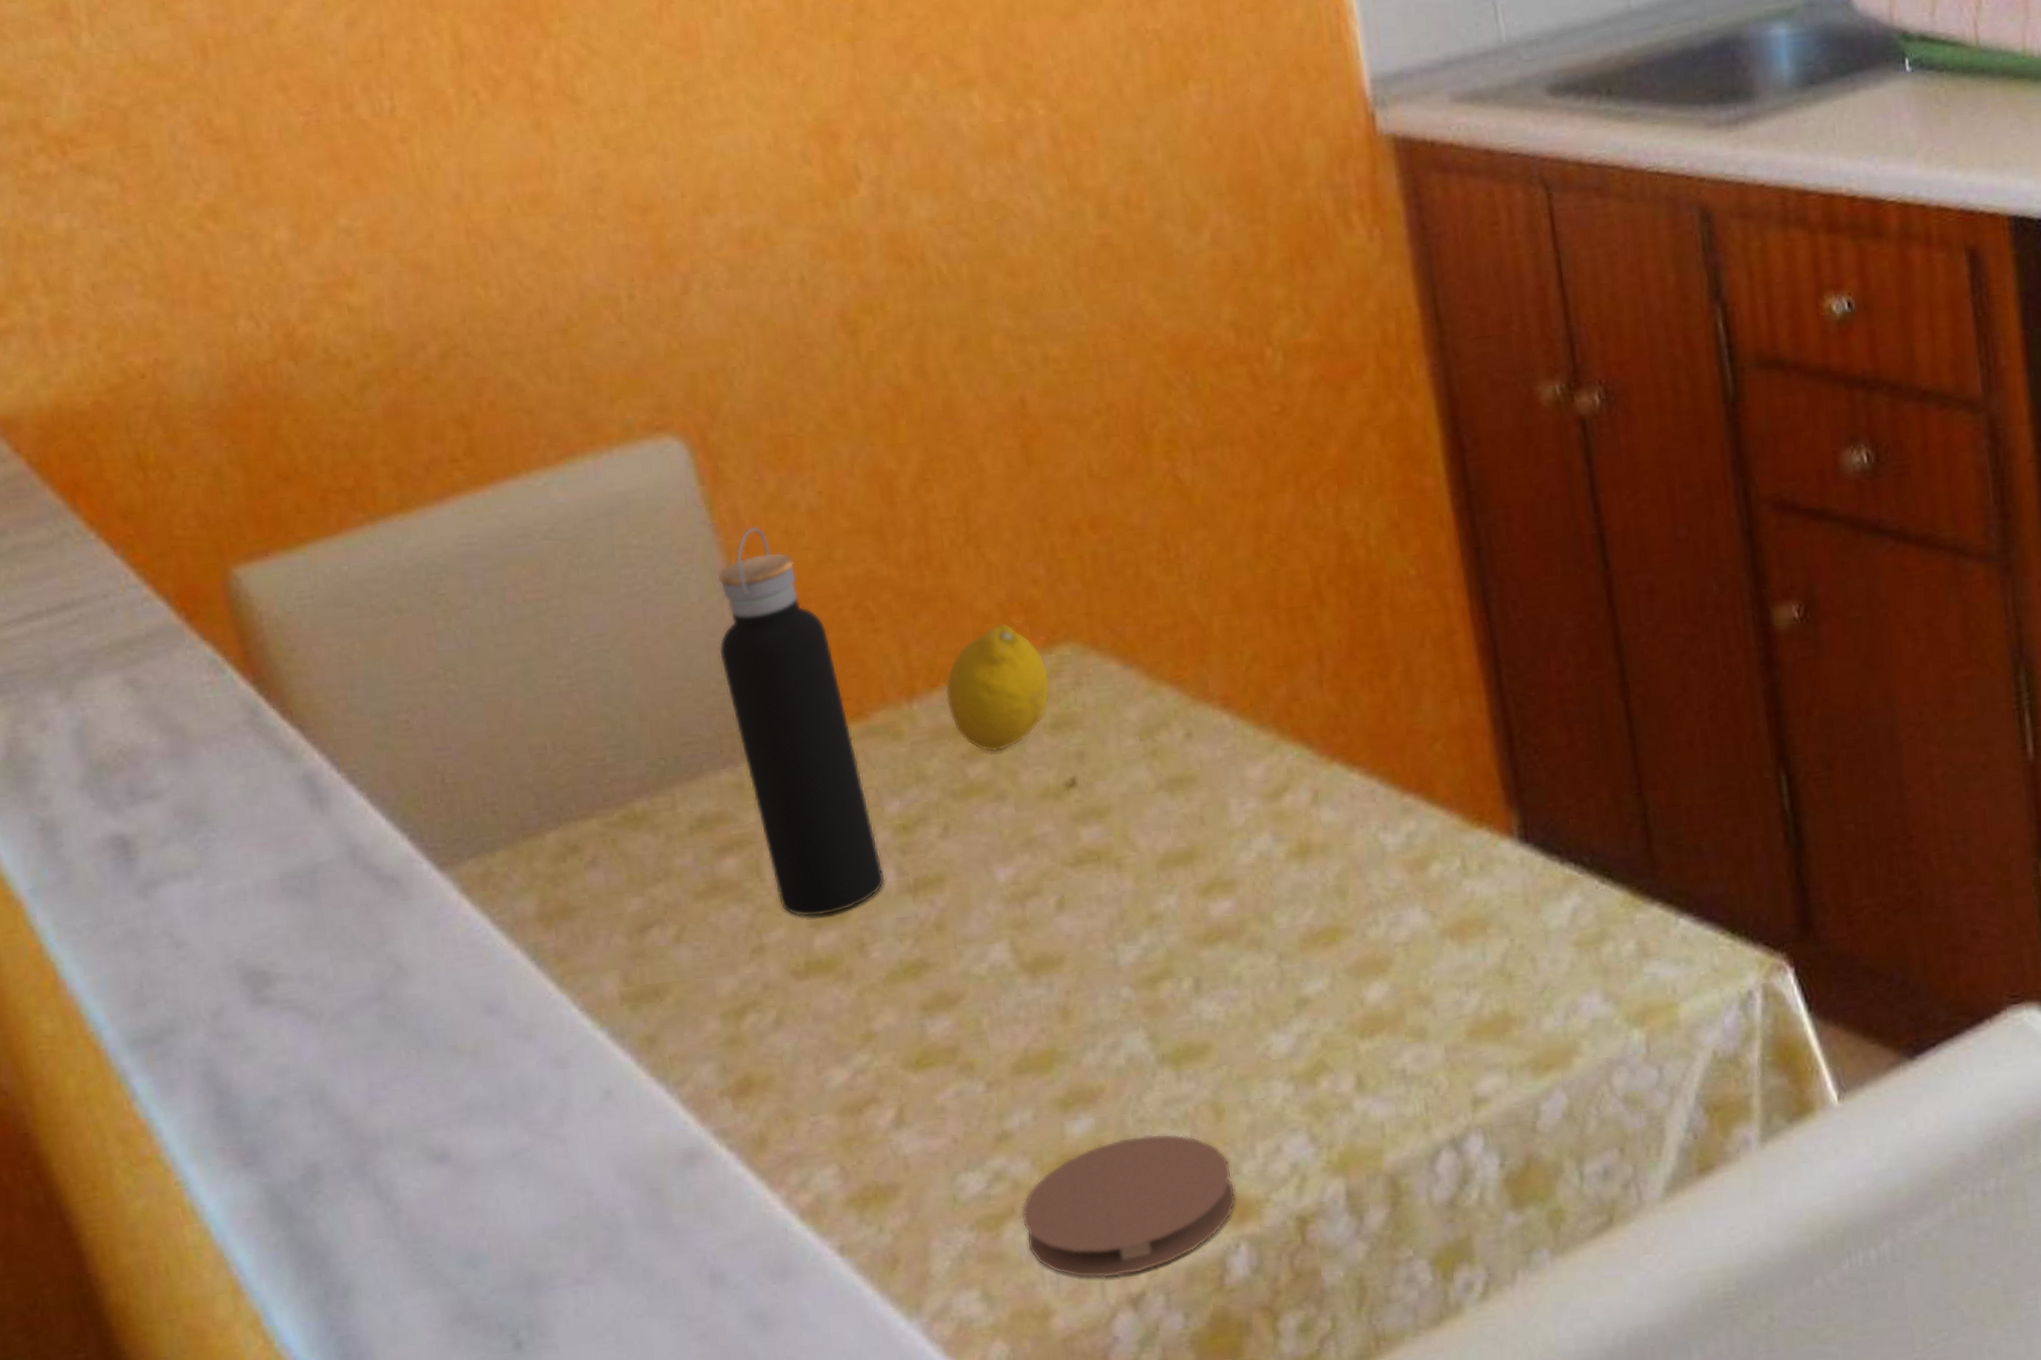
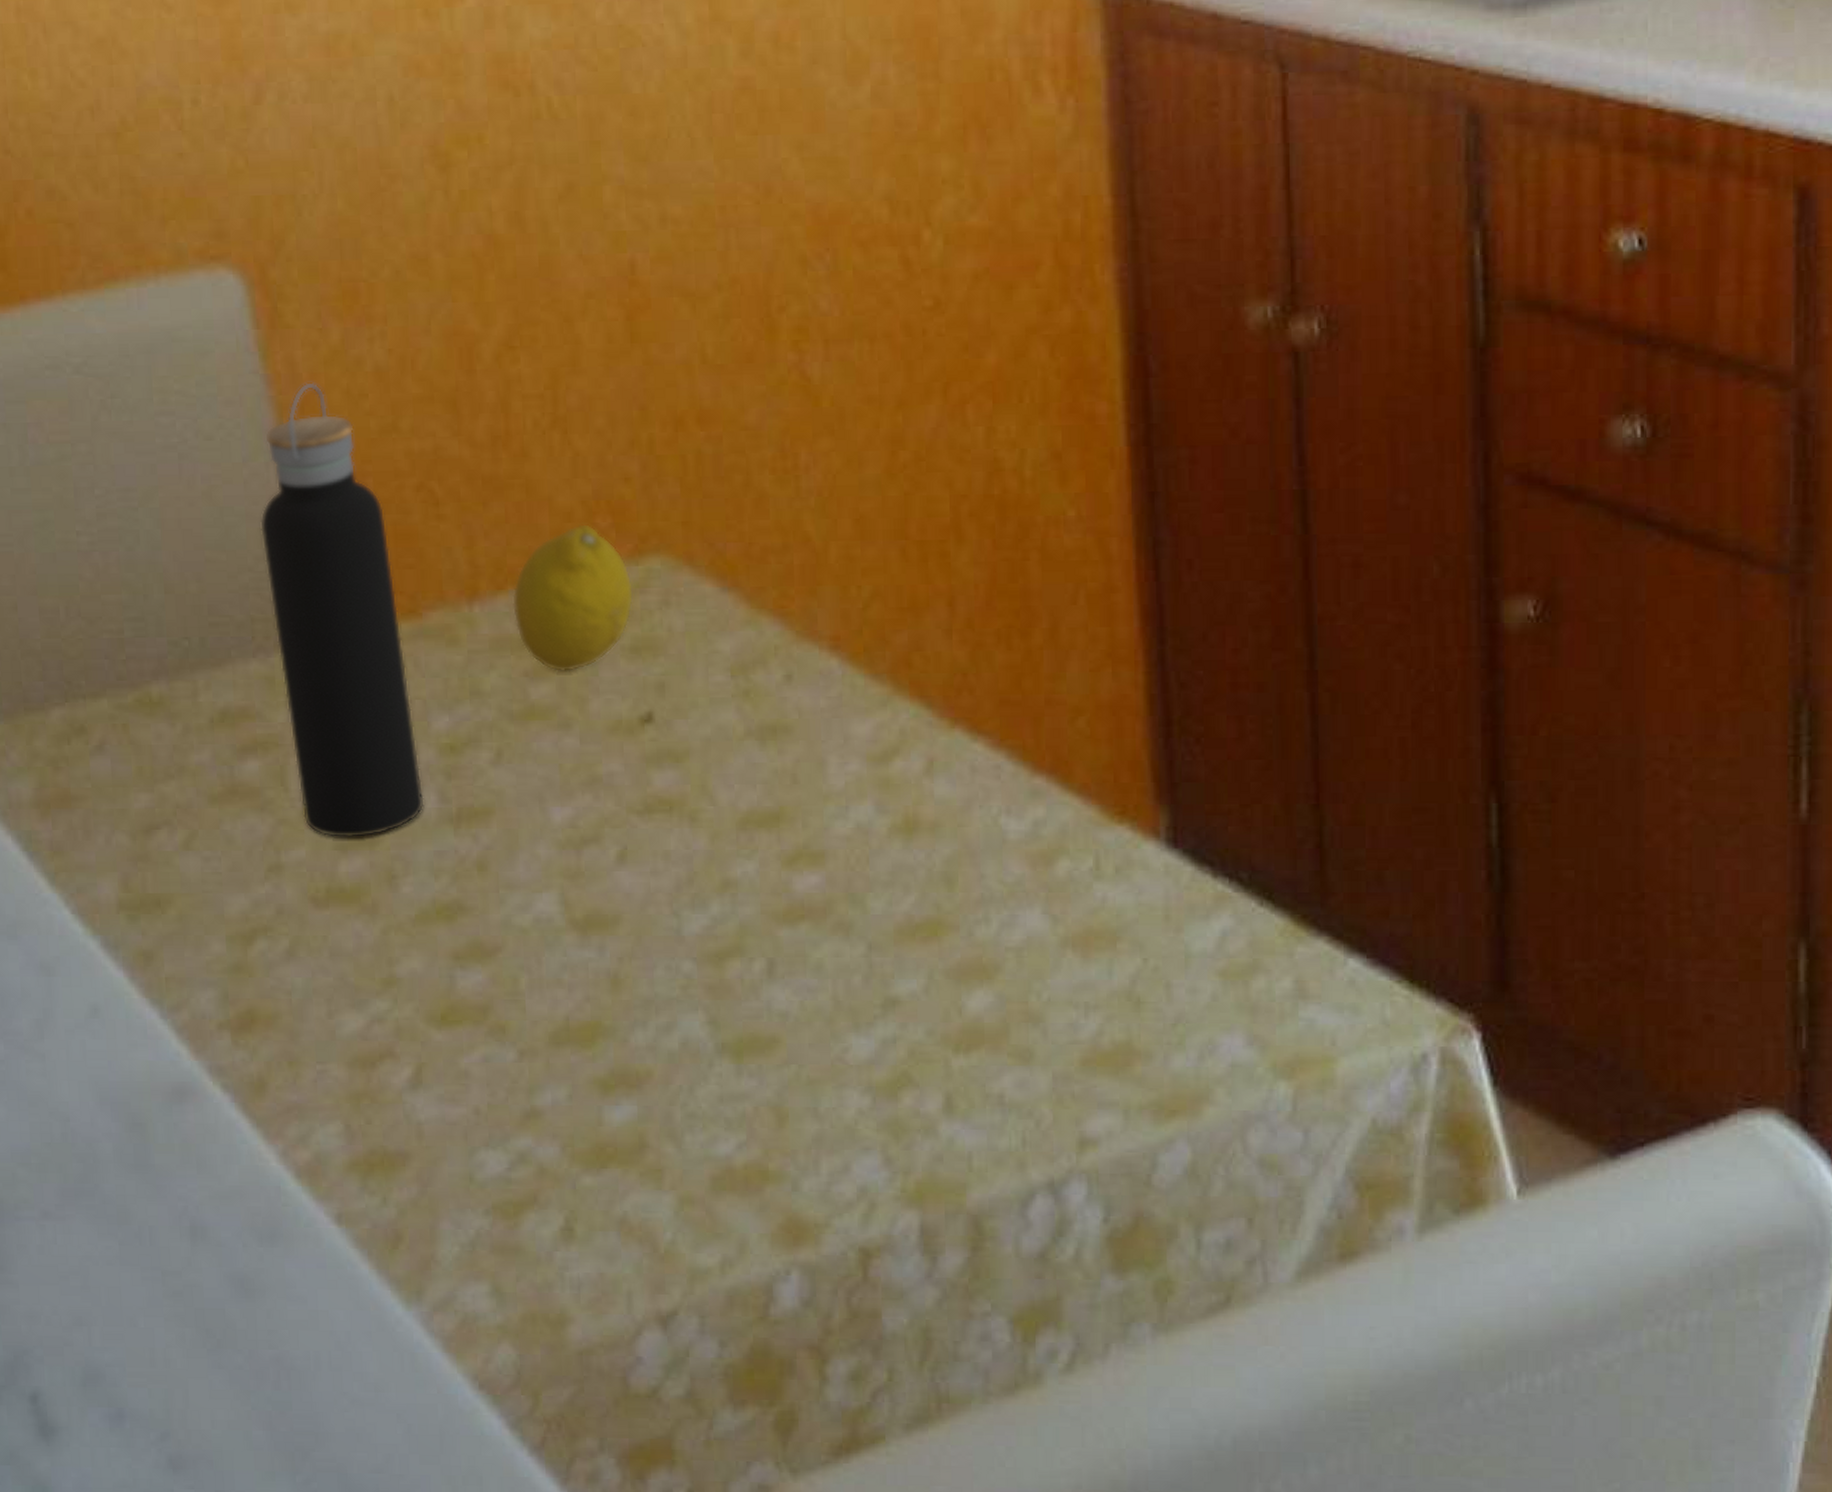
coaster: present [1021,1134,1237,1279] -> none [545,1132,792,1290]

